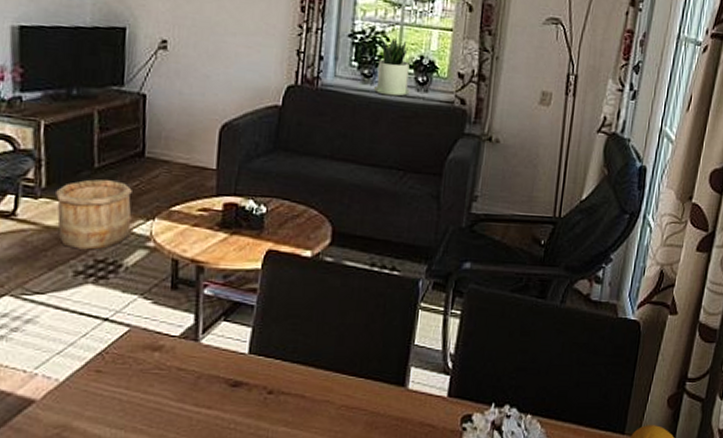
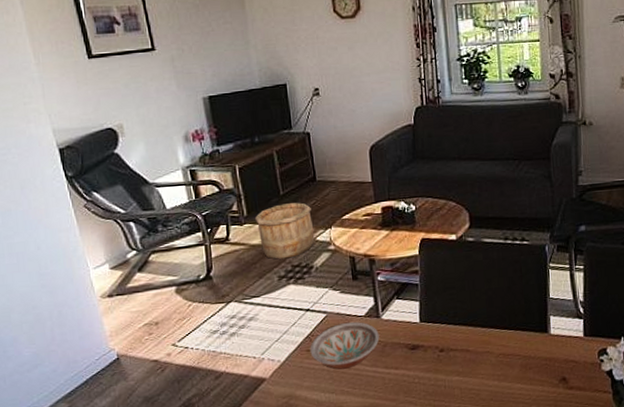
bowl: none [100,341,194,400] -> present [310,321,380,370]
planter: present [373,38,410,97] -> none [483,56,513,102]

